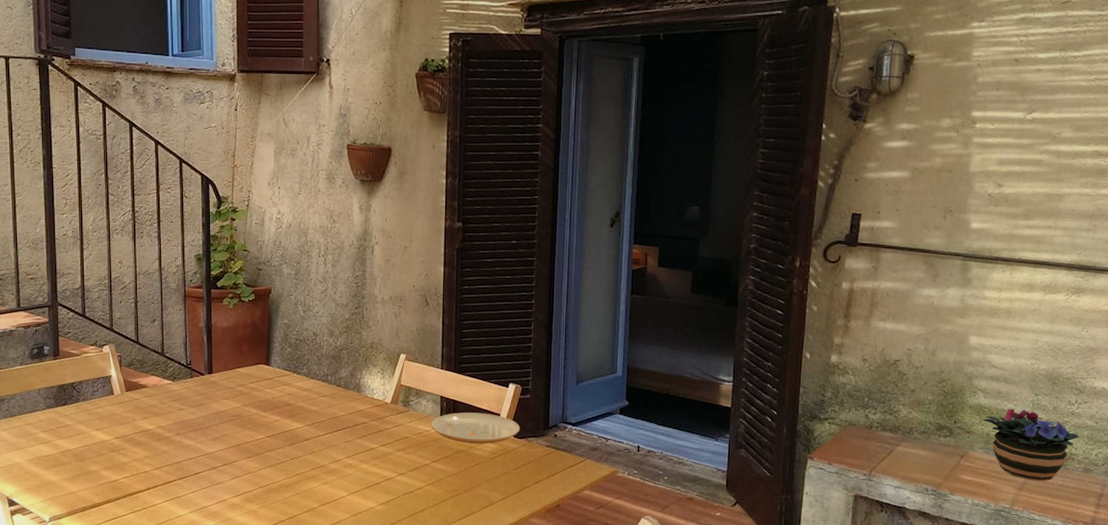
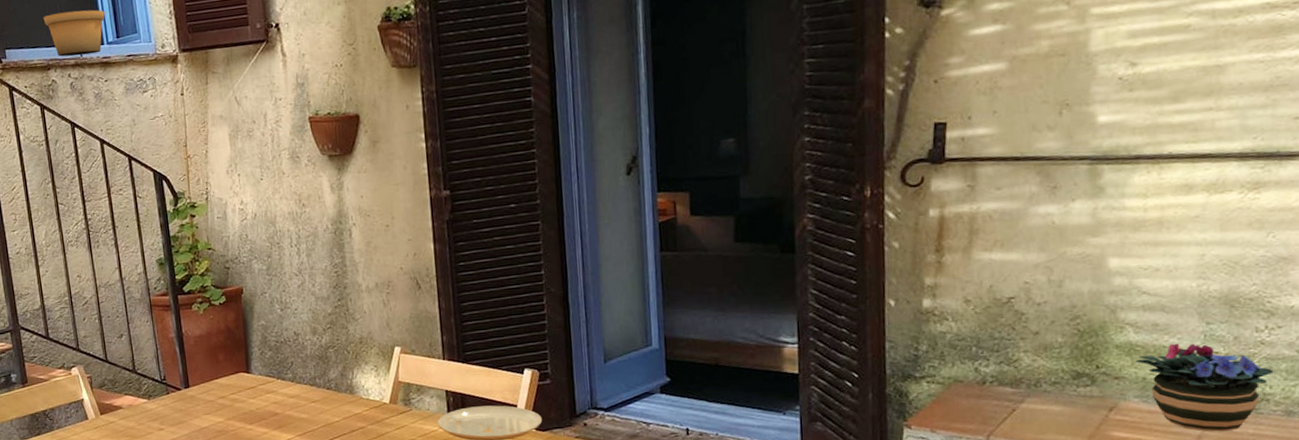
pot: none [115,22,173,63] -> present [43,9,105,57]

